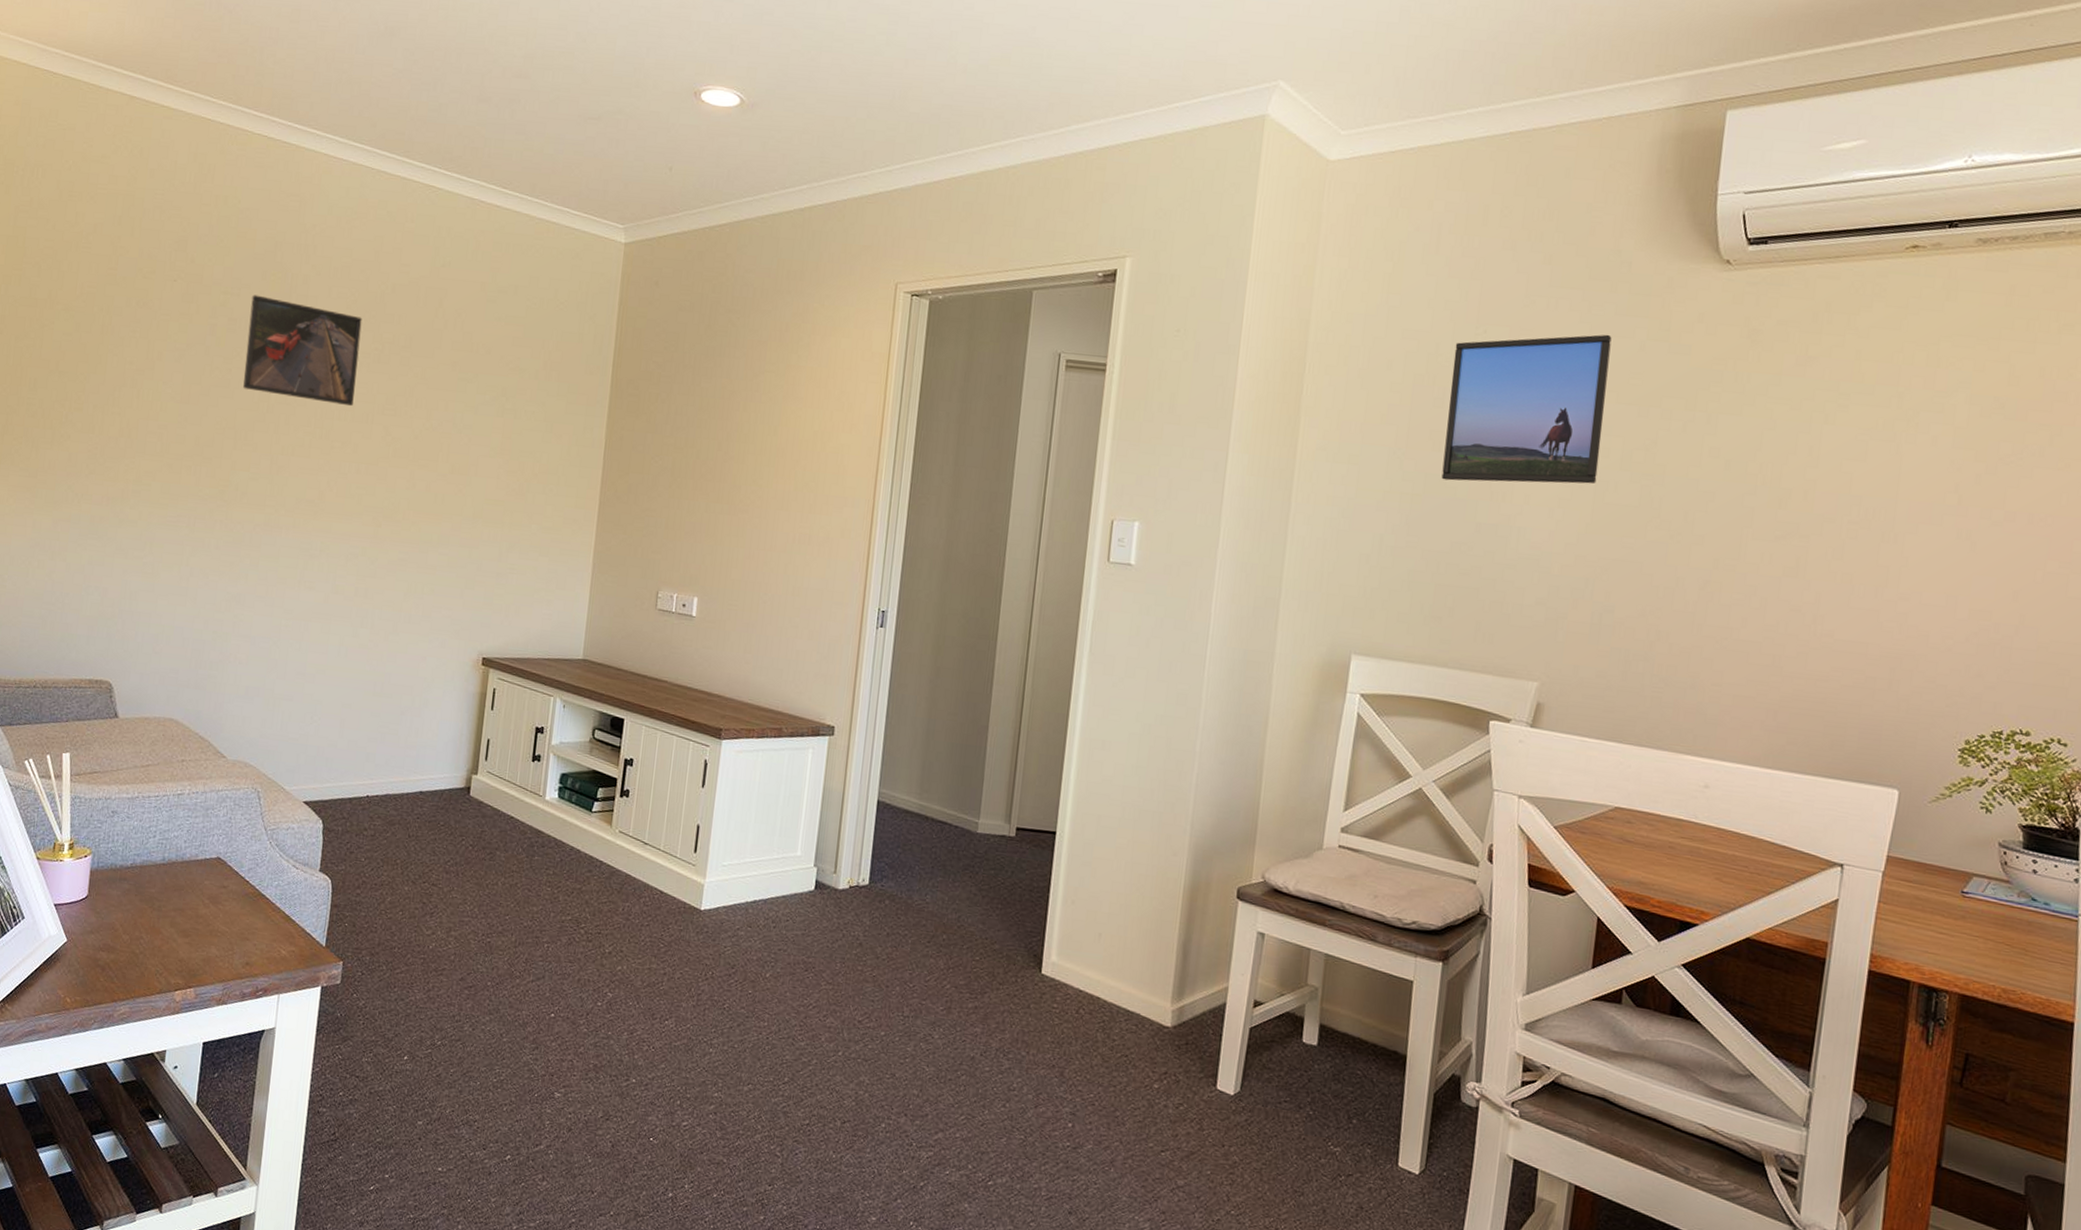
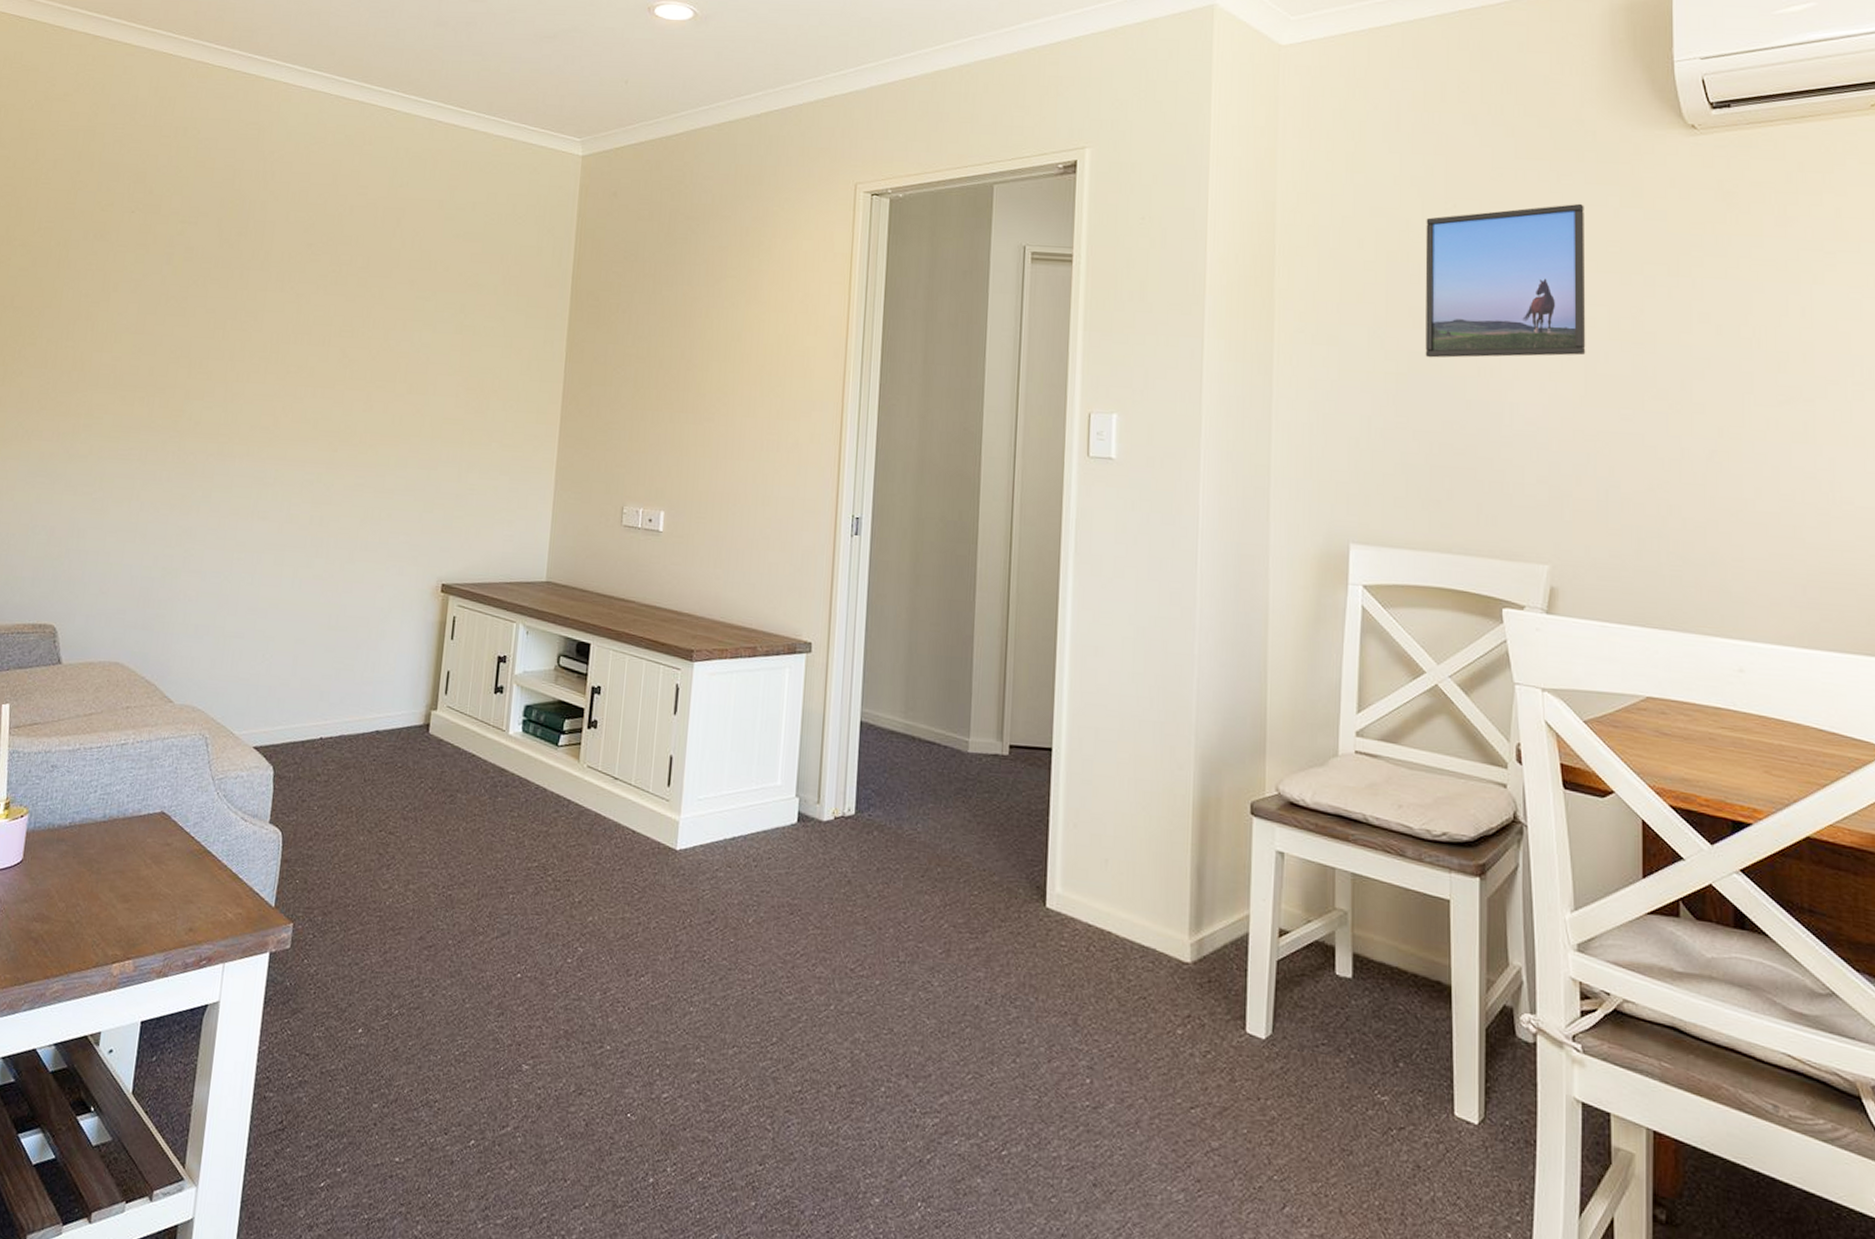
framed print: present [243,295,363,407] -> none [199,222,320,330]

